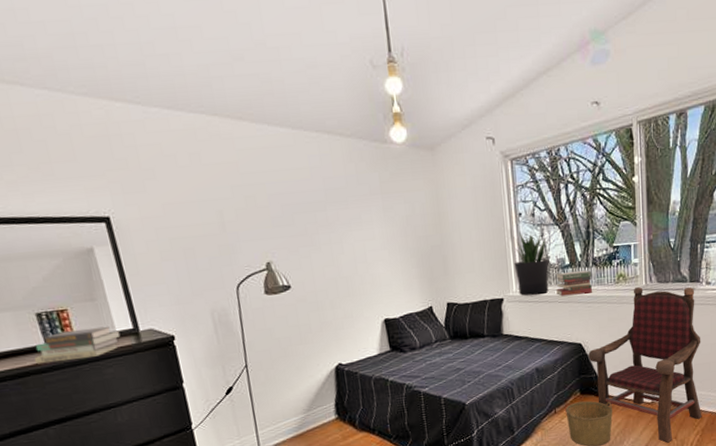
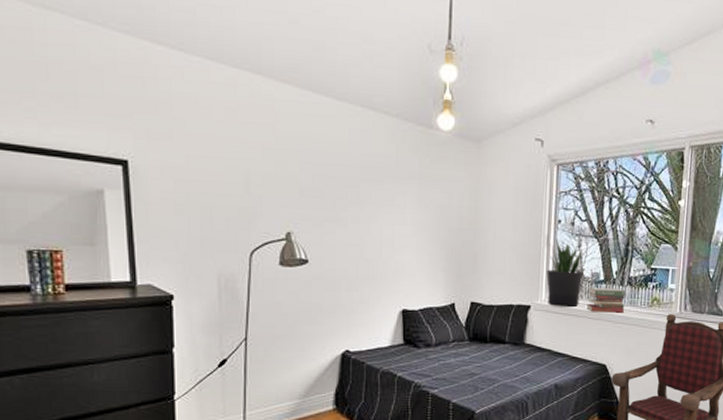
books: present [34,326,121,365] -> none [14,273,115,307]

